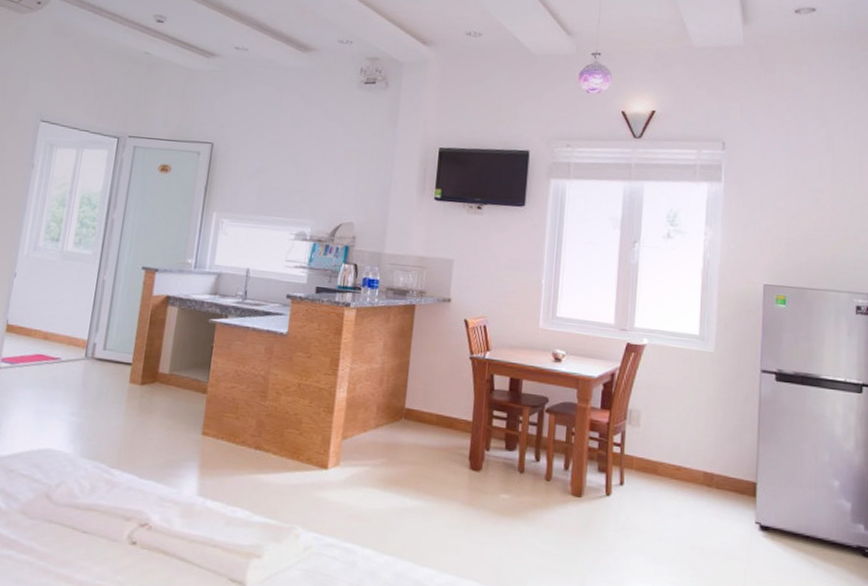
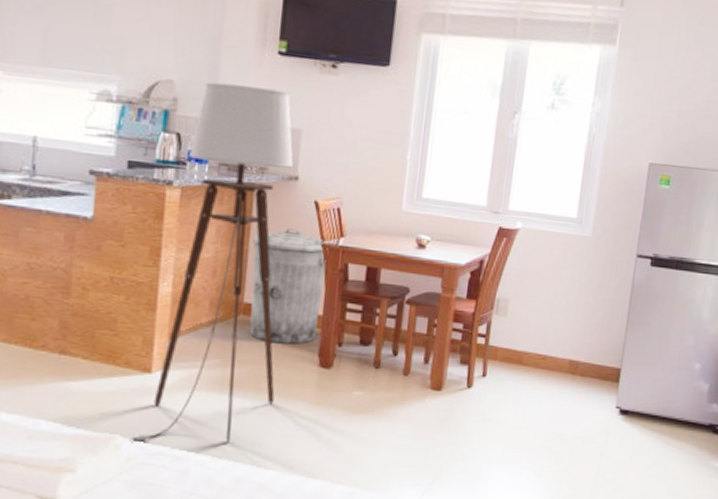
floor lamp: none [307,223,447,538] -> present [129,82,294,445]
trash can: none [409,343,475,448] -> present [249,228,326,344]

